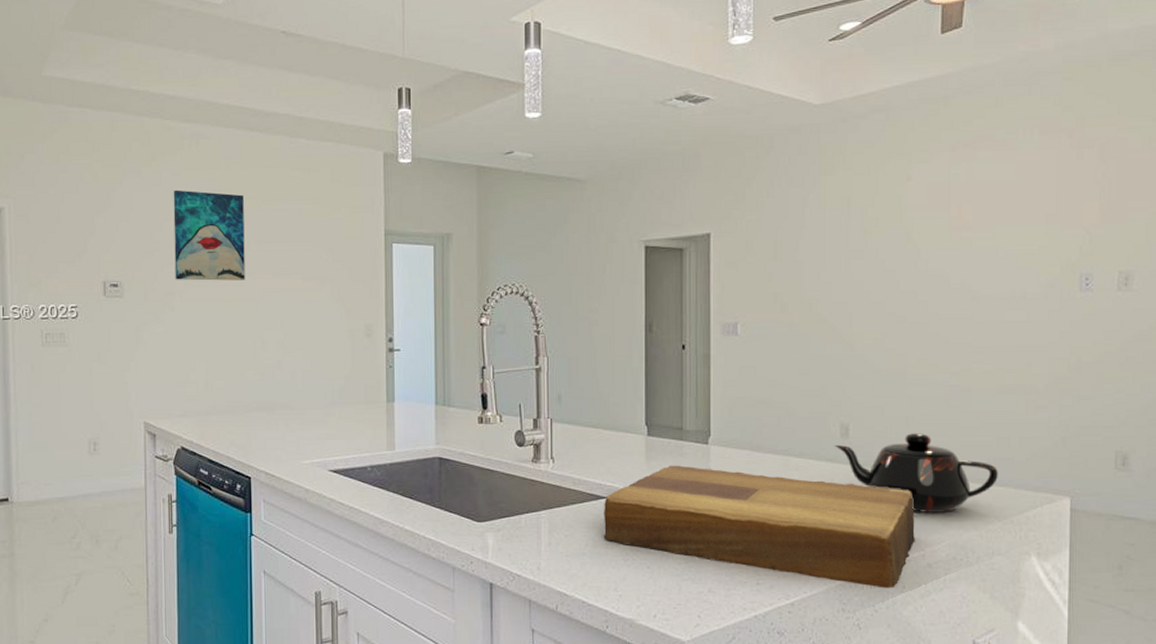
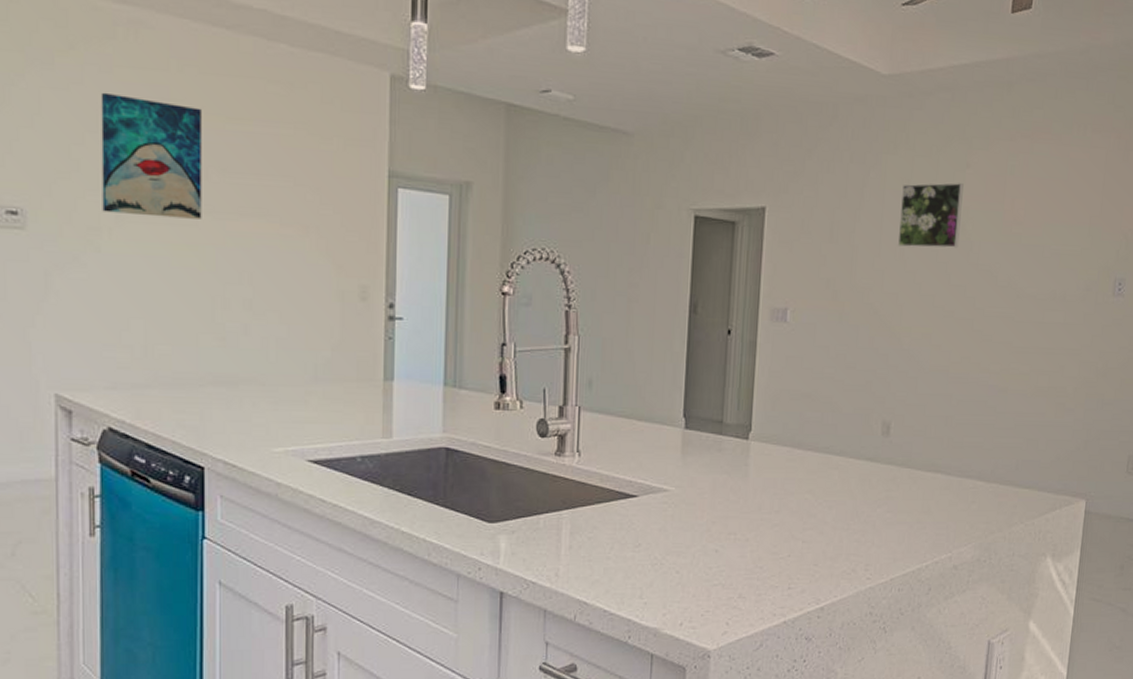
cutting board: present [603,465,915,588] -> none [630,462,946,591]
teapot: present [833,433,998,512] -> none [874,433,1025,514]
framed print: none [842,195,906,259] -> present [897,183,964,248]

